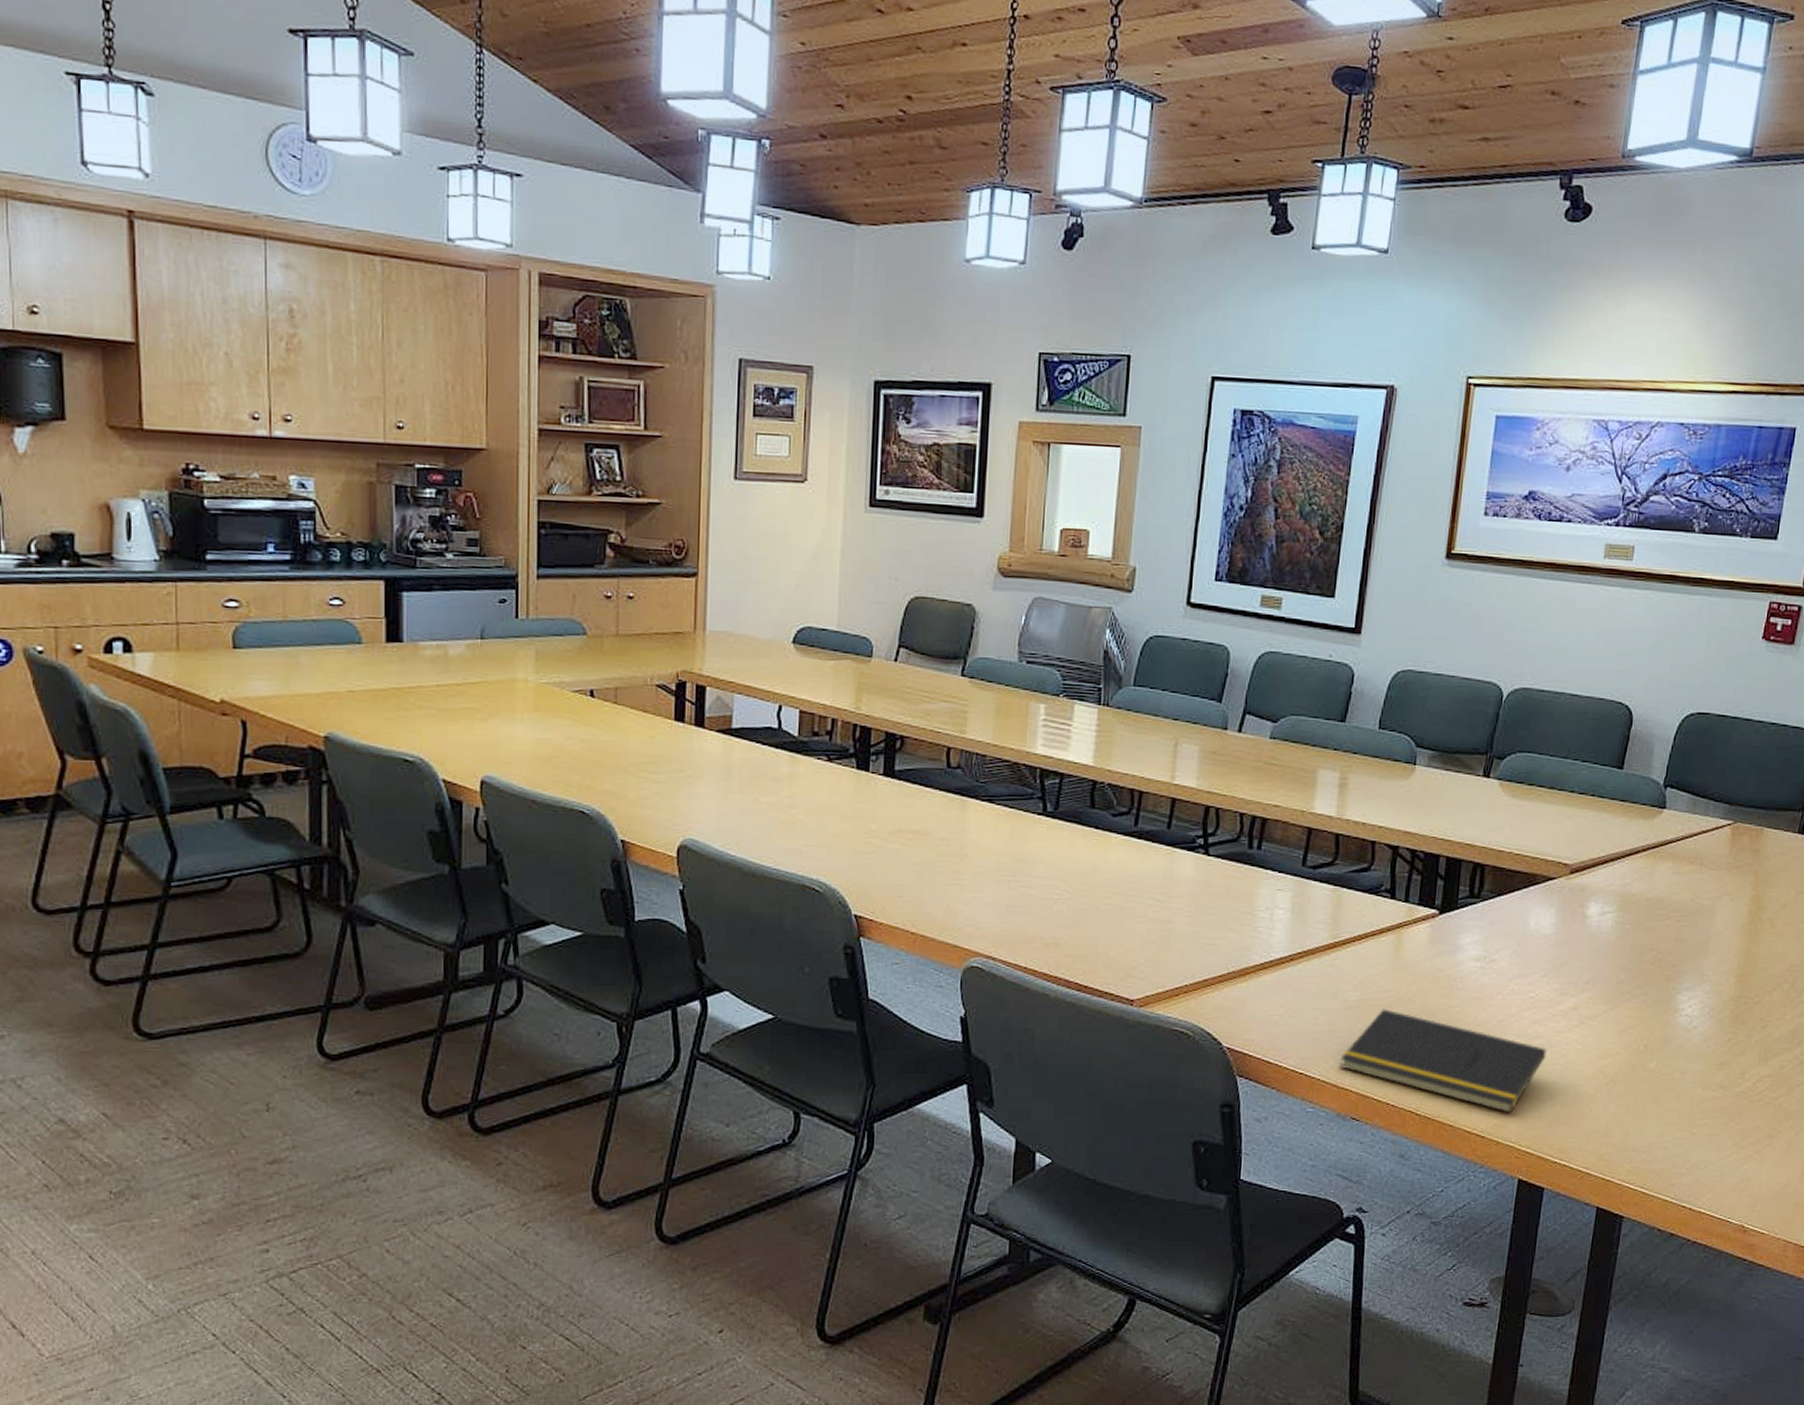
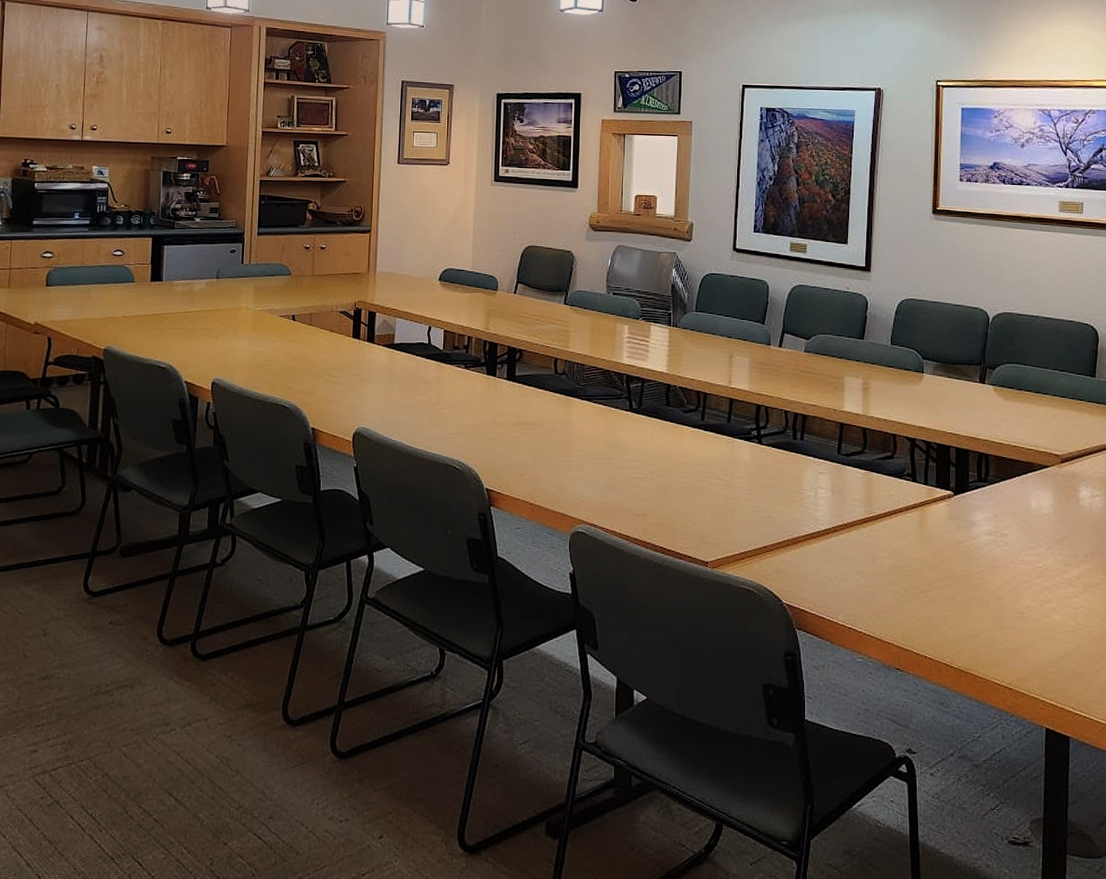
notepad: present [1340,1009,1547,1113] -> none [882,574,1058,668]

